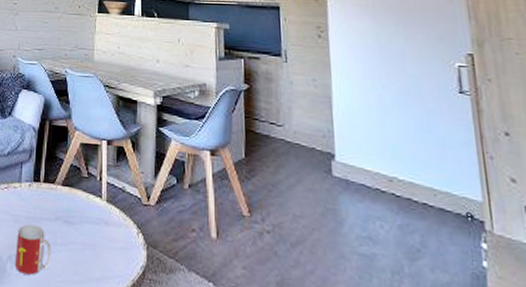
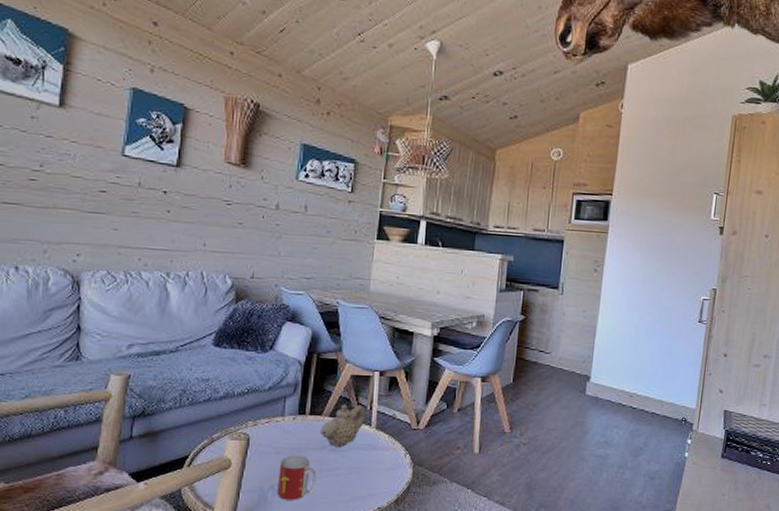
teapot: none [54,173,95,220] -> present [321,404,365,448]

